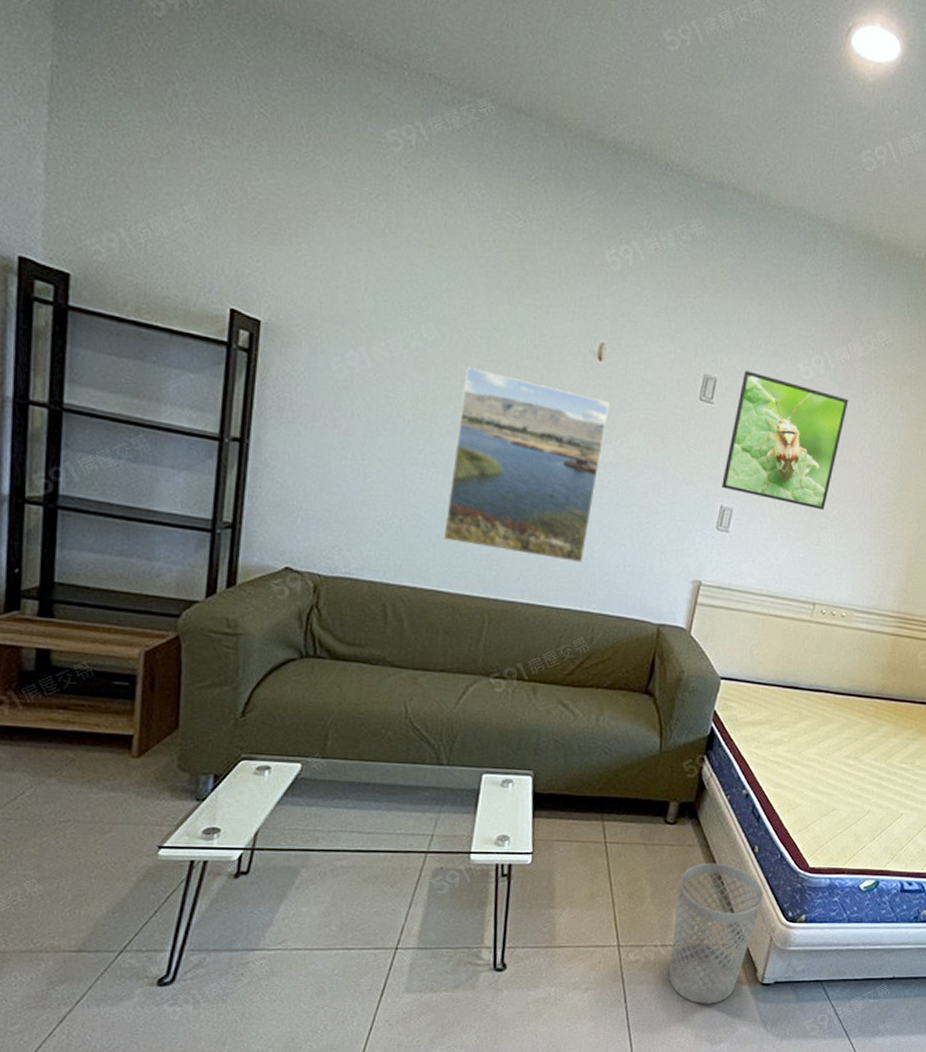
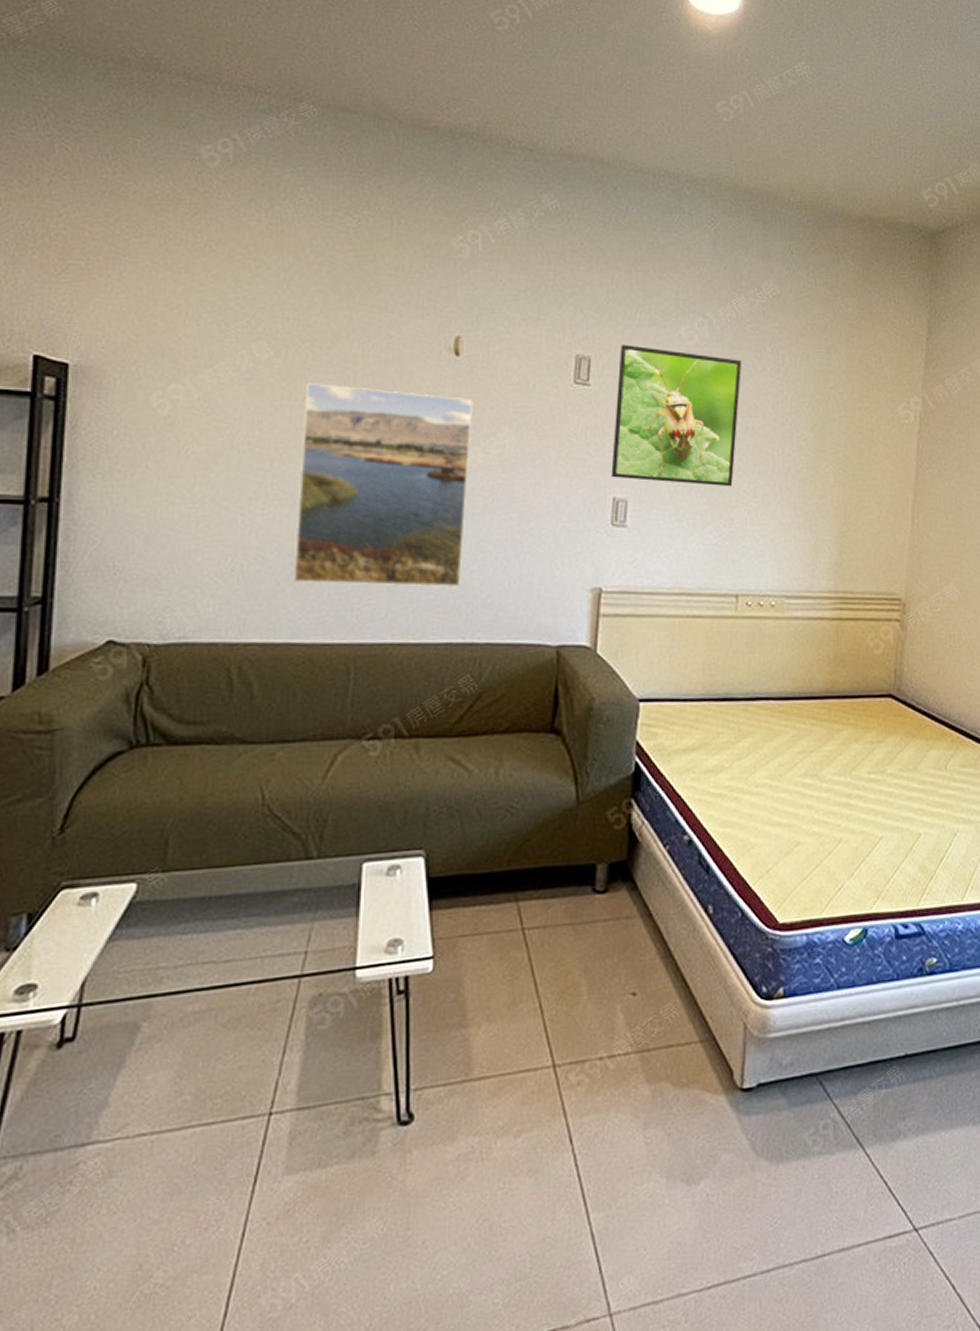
wastebasket: present [668,863,764,1004] -> none [620,935,728,1130]

